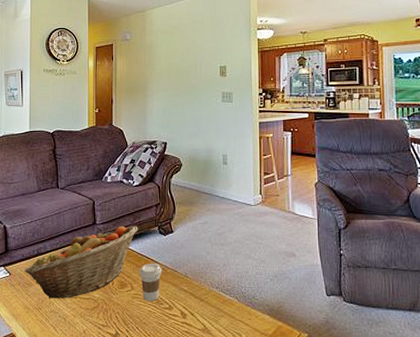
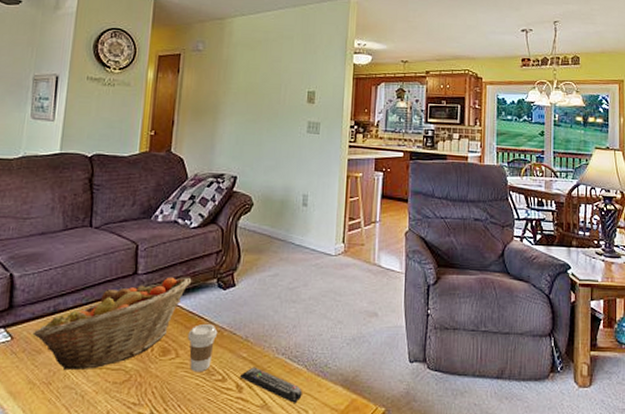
remote control: none [182,298,236,328] -> present [239,367,303,403]

